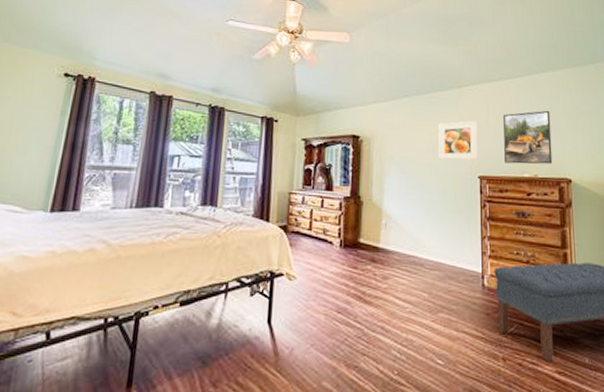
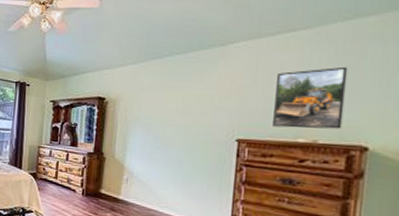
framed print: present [438,121,478,160] -> none [189,81,242,123]

